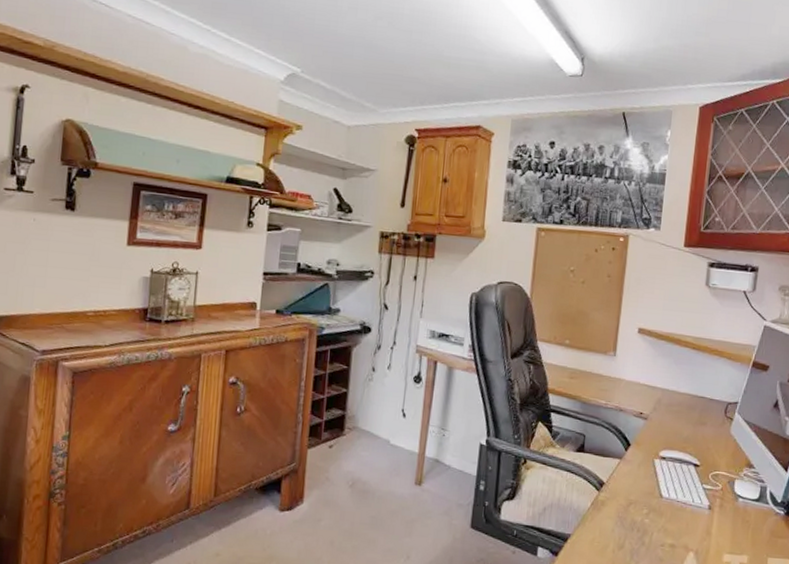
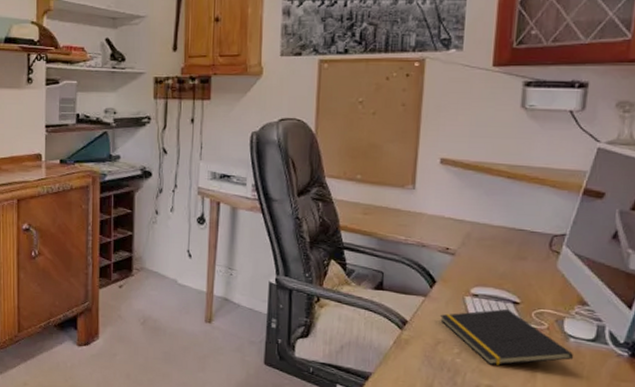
notepad: none [633,470,742,525] -> present [440,308,574,365]

